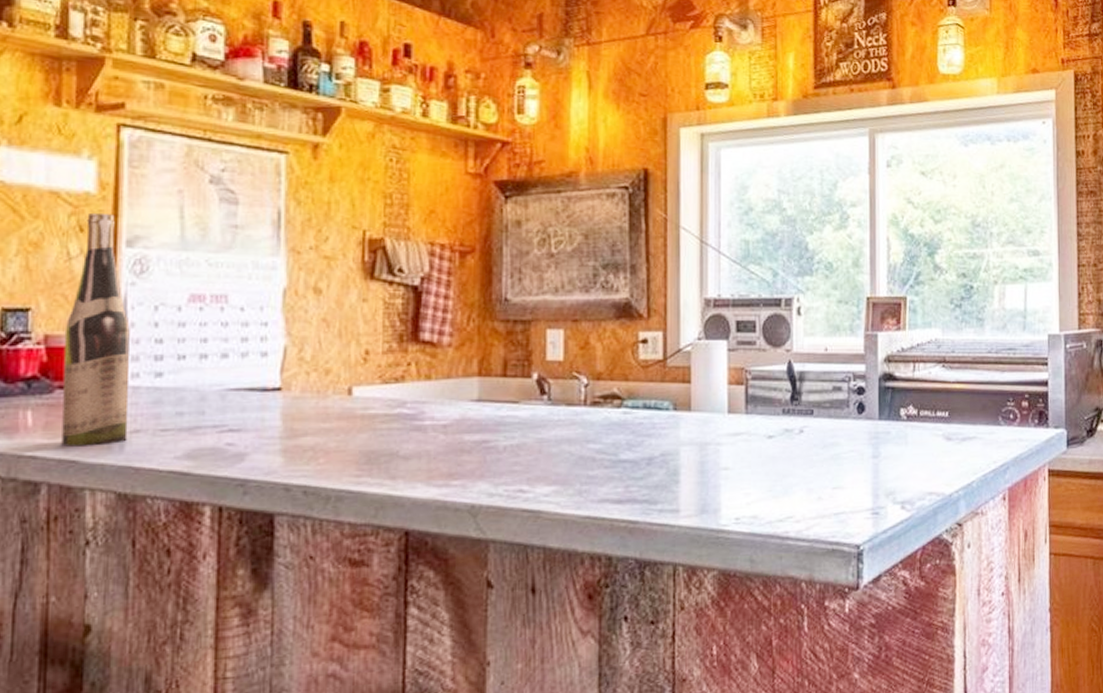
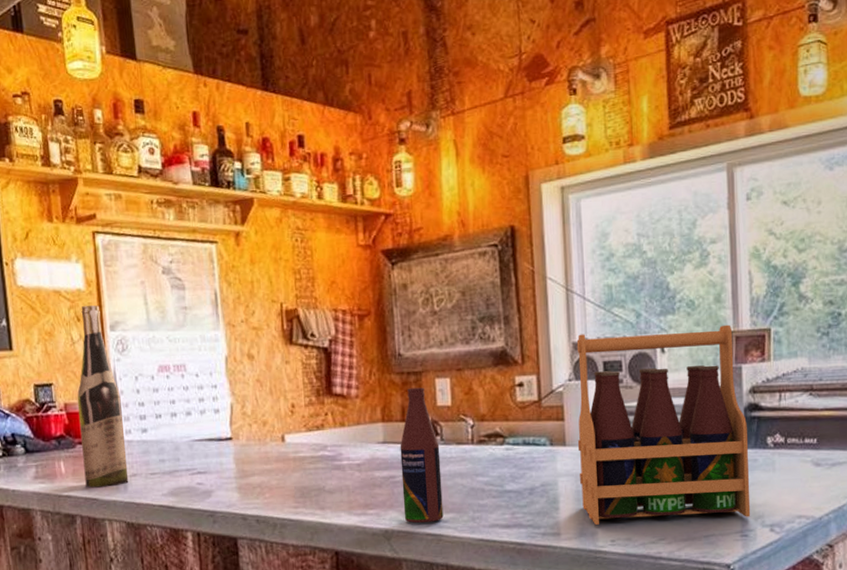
bottle rack: none [496,290,882,500] -> present [400,324,751,525]

